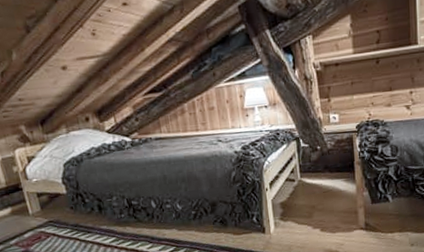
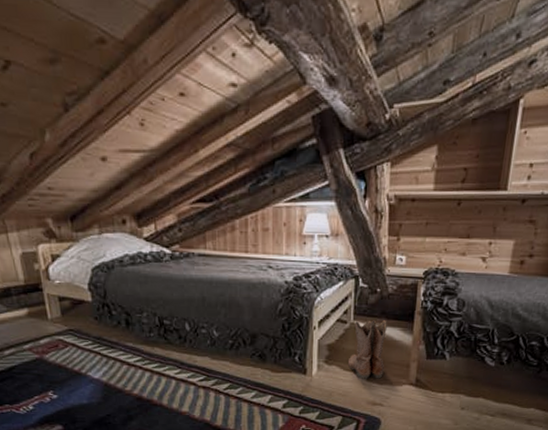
boots: none [301,174,335,231] -> present [348,320,387,380]

